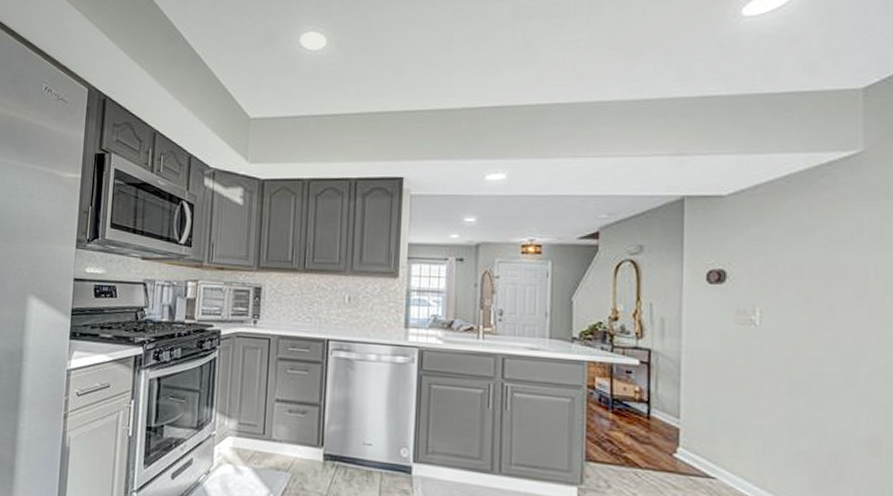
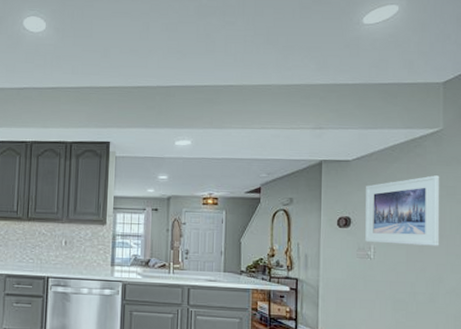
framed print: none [747,214,860,310] -> present [365,175,440,246]

